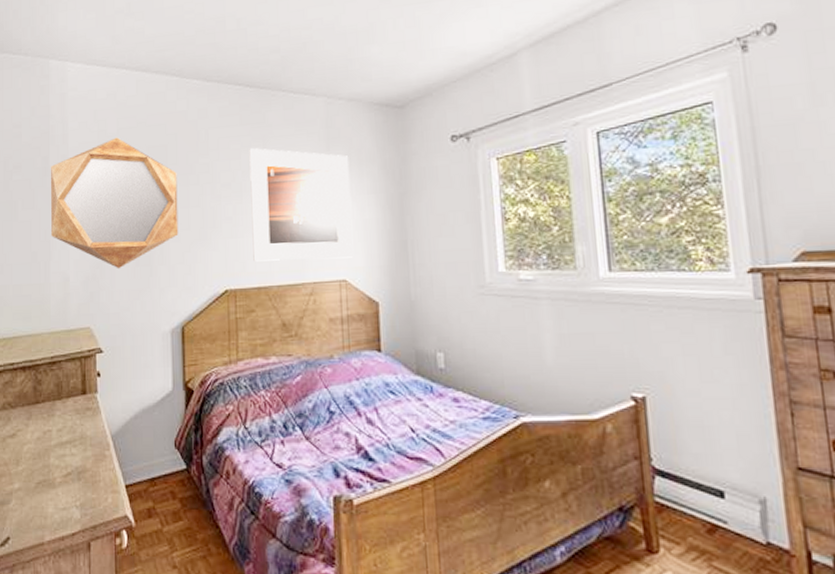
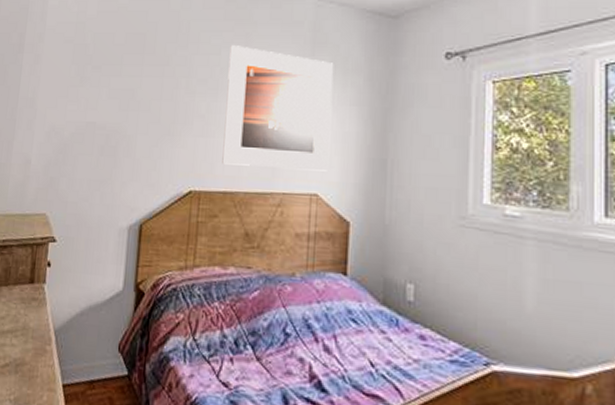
home mirror: present [50,137,179,269] -> none [17,20,153,157]

